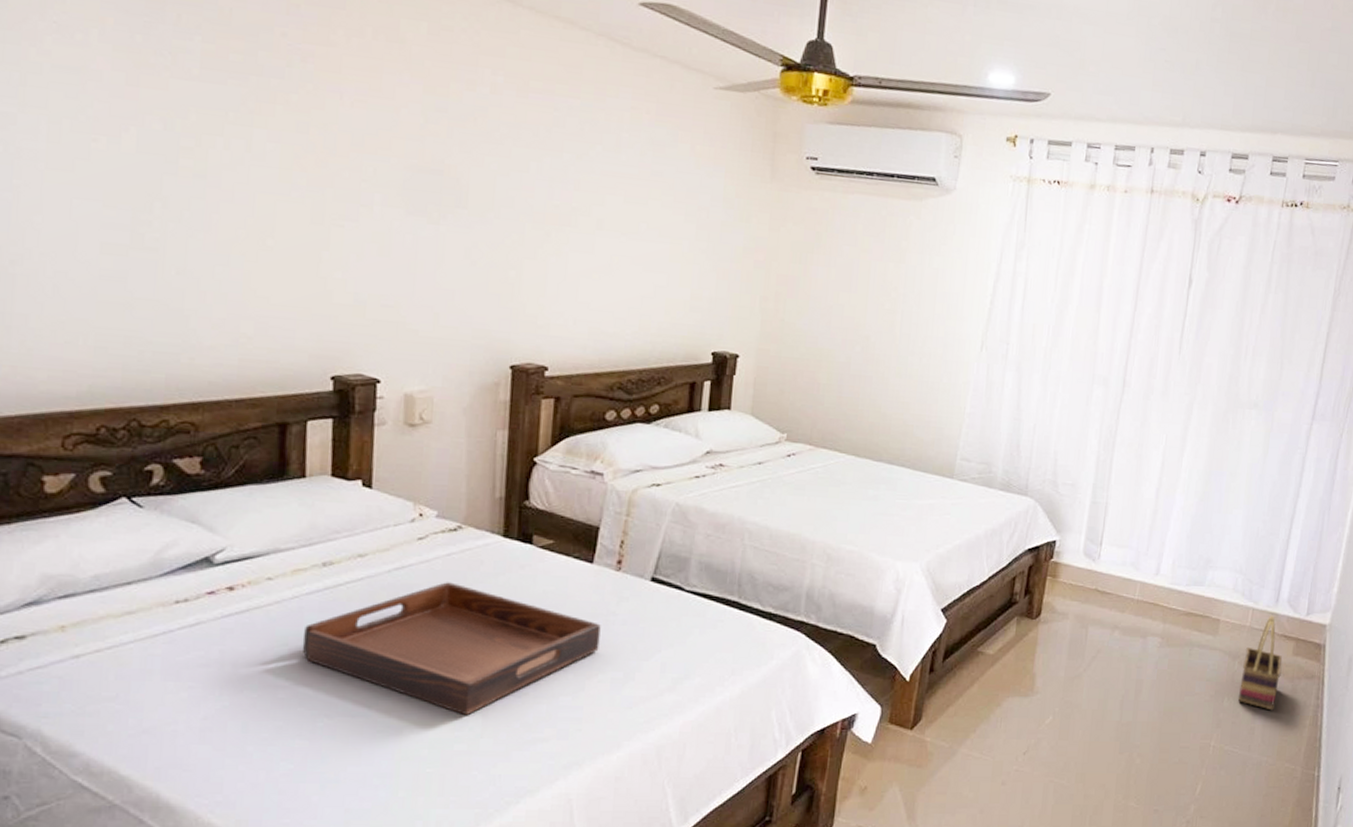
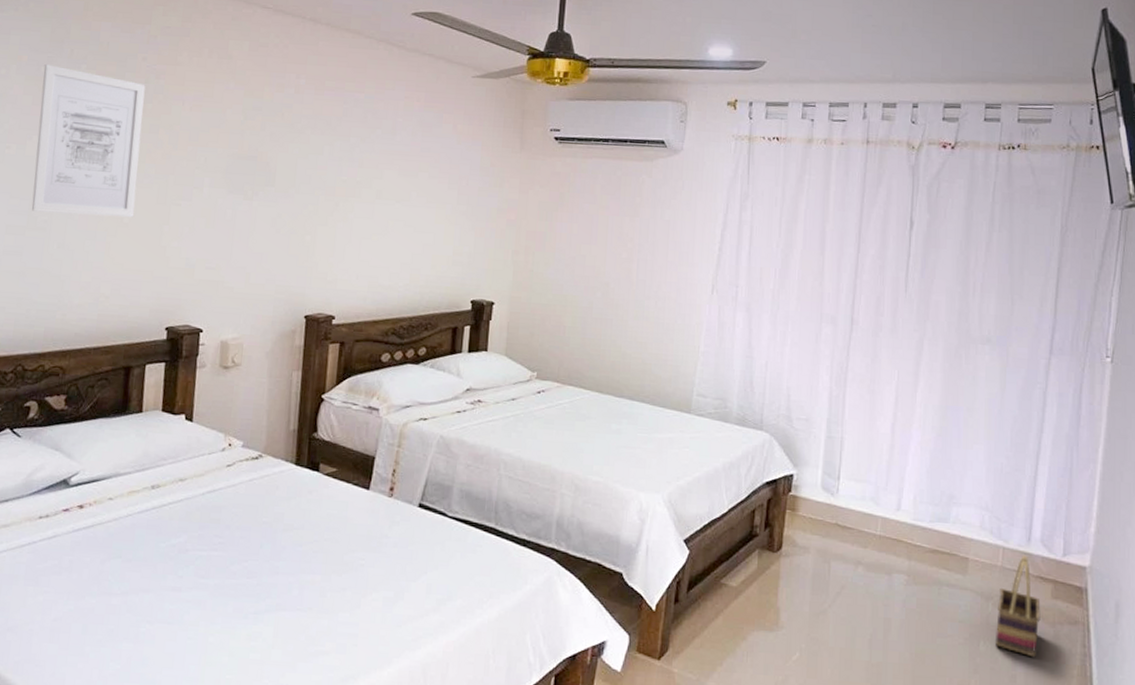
wall art: none [135,31,287,240] -> present [31,64,146,218]
serving tray: present [302,582,601,716] -> none [132,504,375,627]

